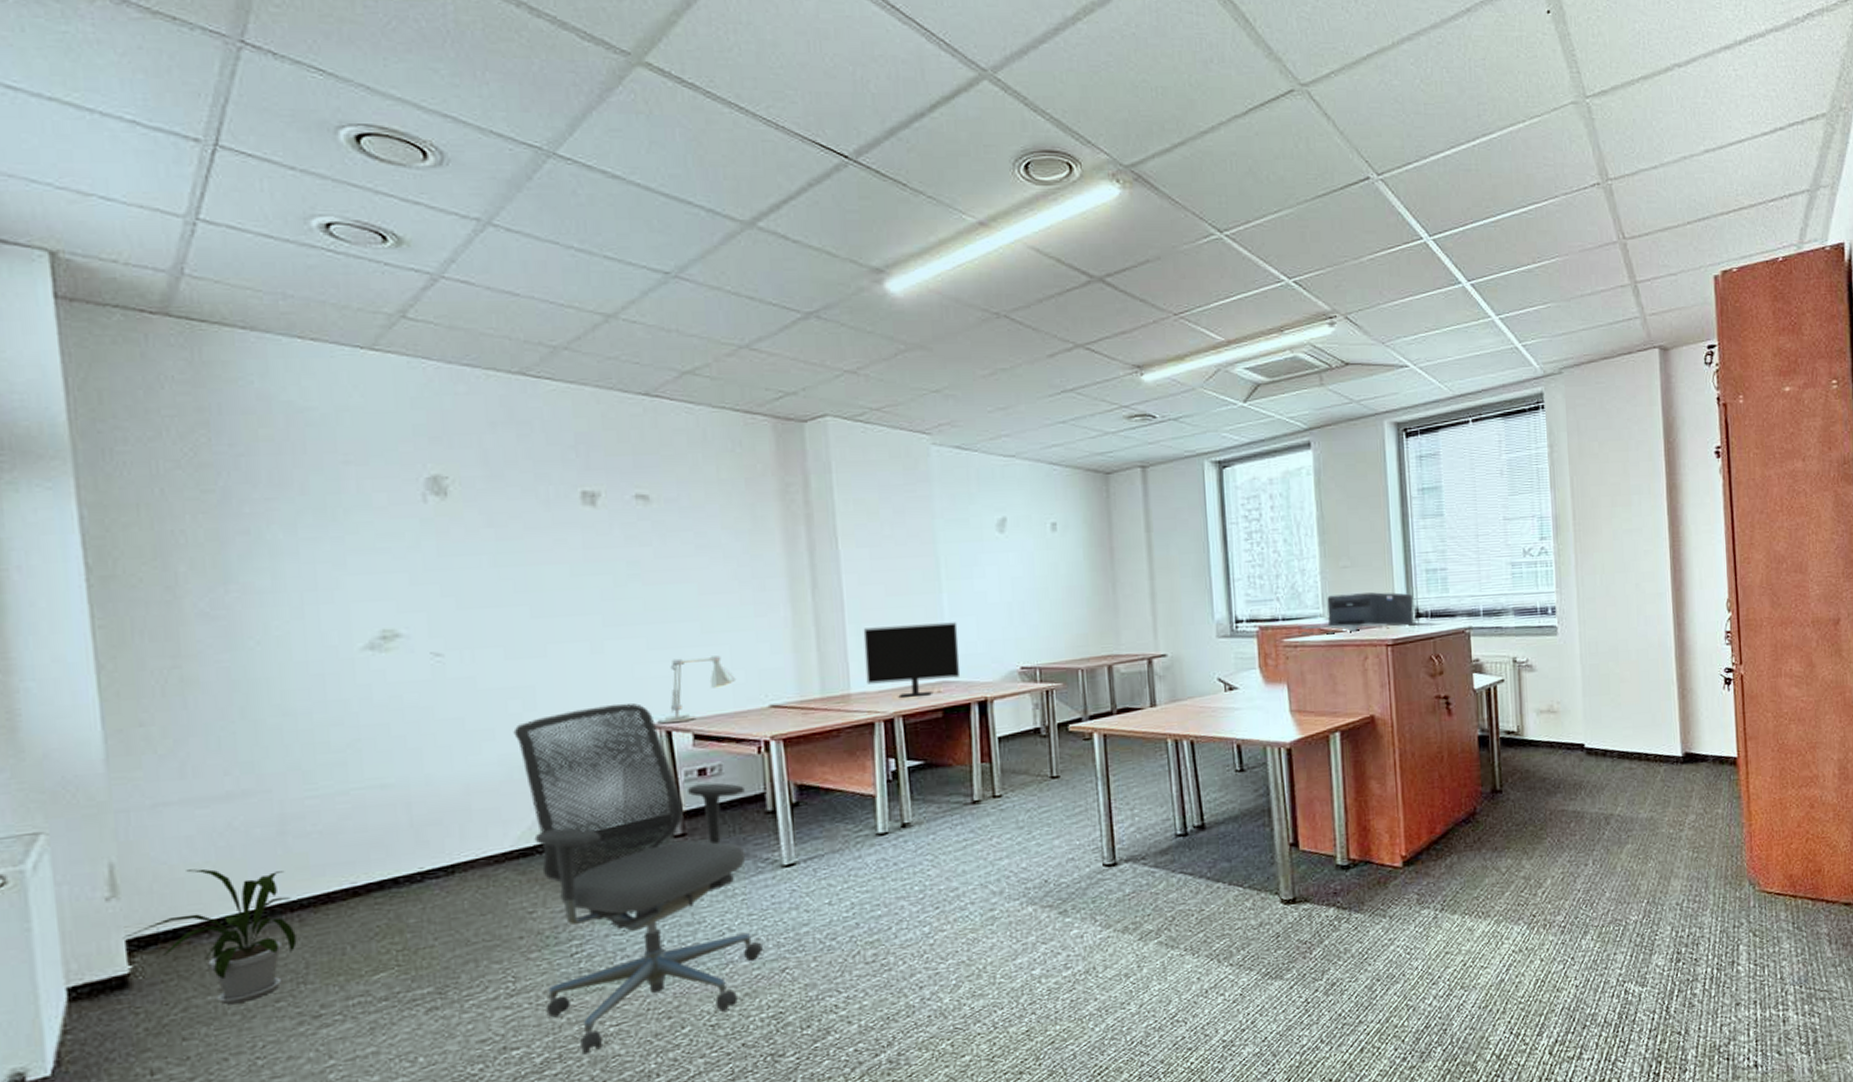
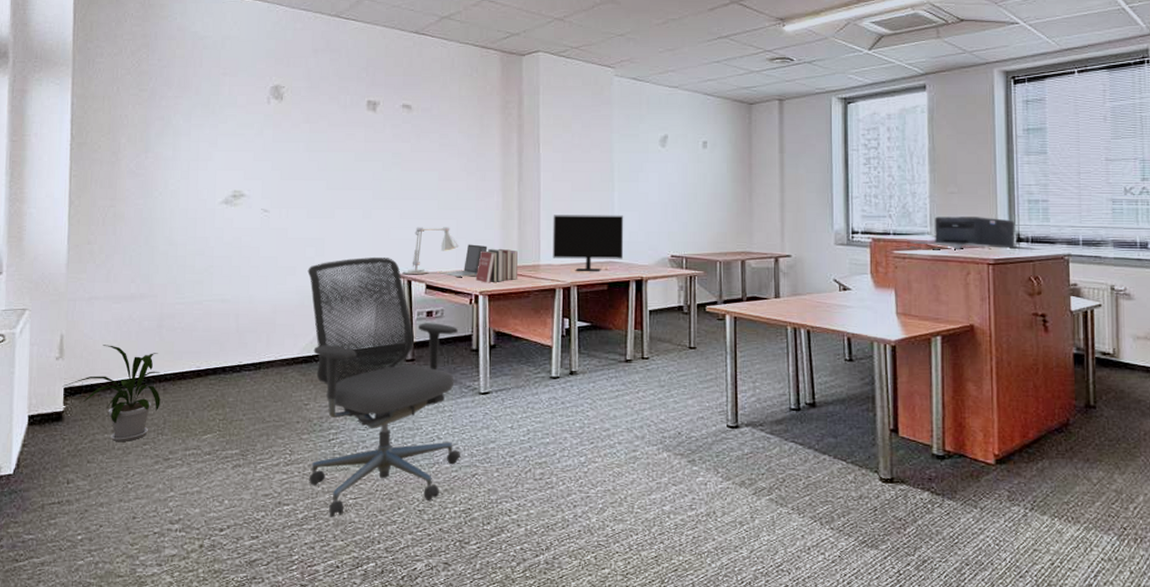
laptop: none [710,675,777,721] -> present [439,244,488,277]
books: none [763,677,821,725] -> present [475,248,518,283]

